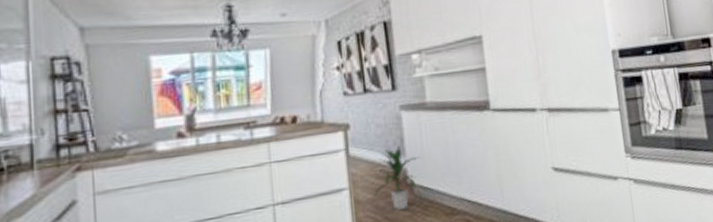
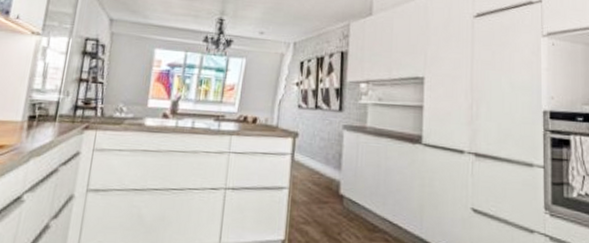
indoor plant: present [373,146,420,210] -> none [307,161,353,217]

